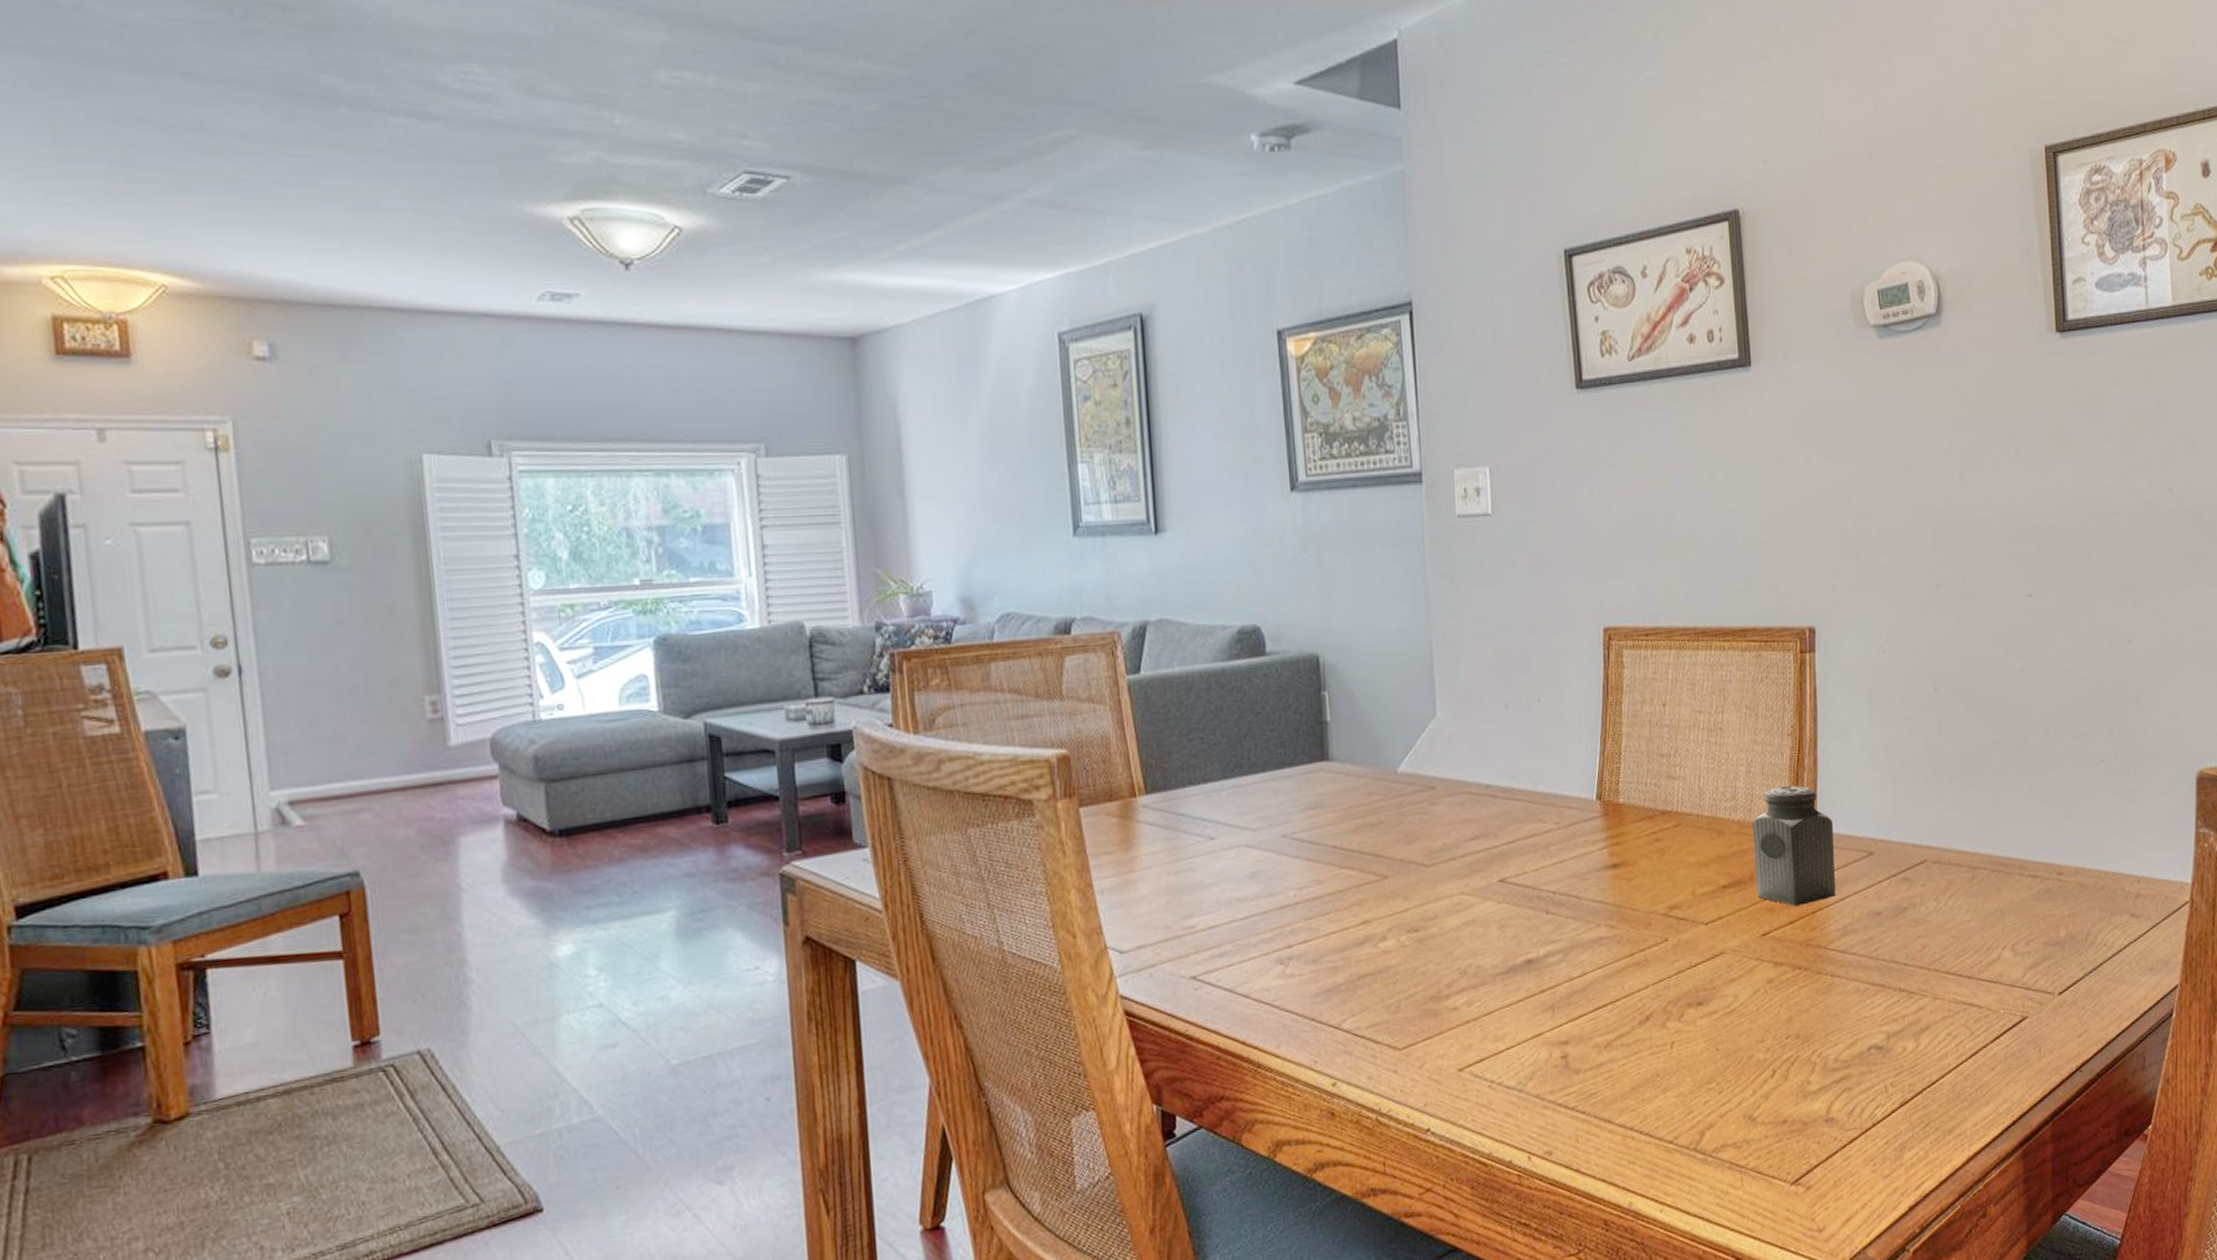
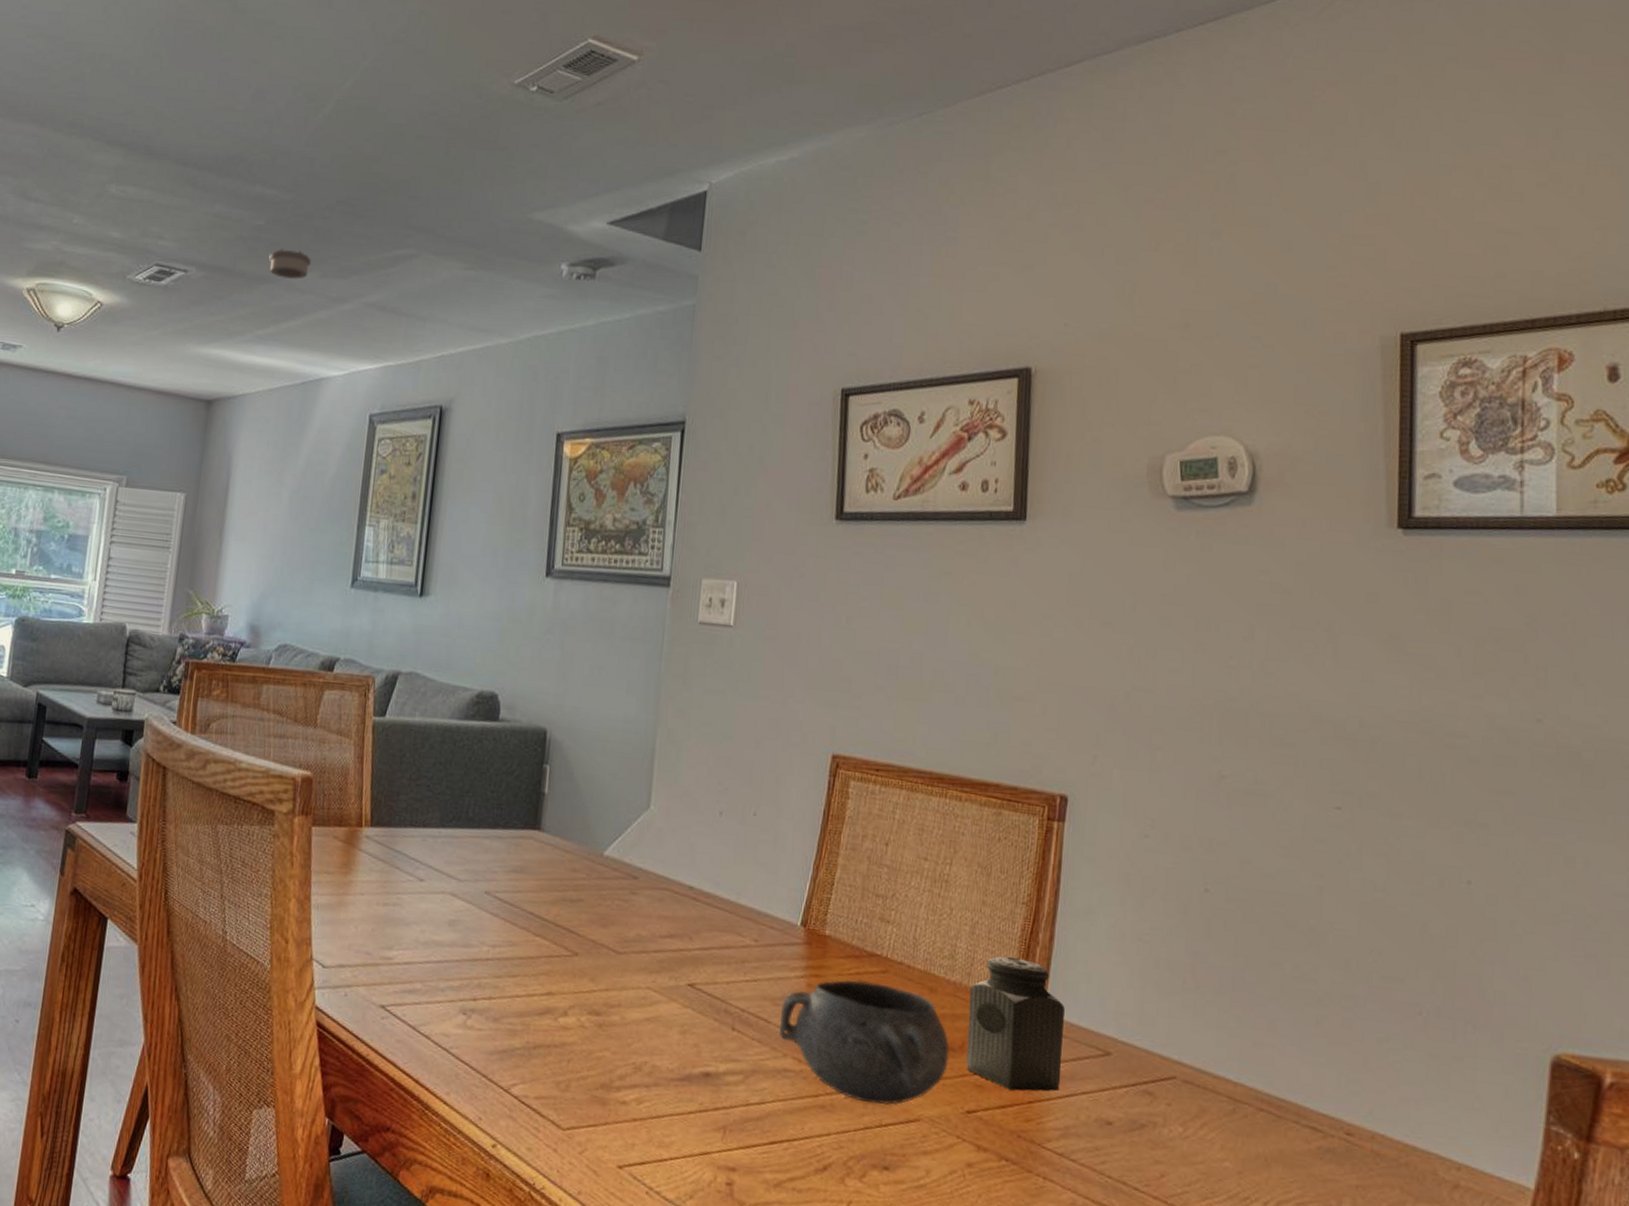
smoke detector: none [894,140,950,178] -> present [269,249,311,280]
decorative bowl: none [1588,837,1742,950] -> present [778,979,950,1106]

